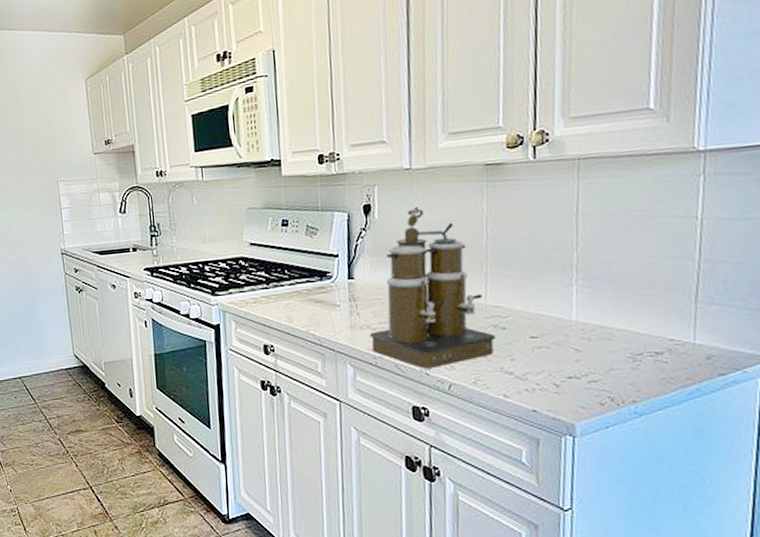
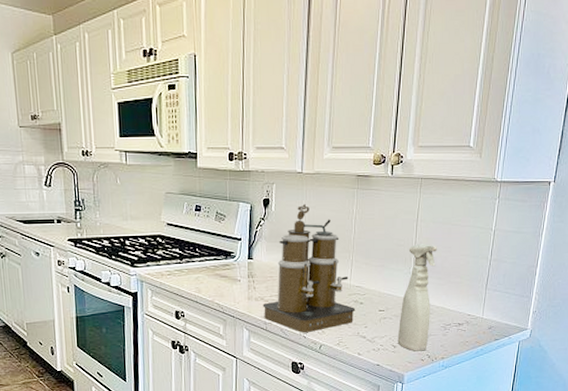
spray bottle: none [560,244,611,392] -> present [397,244,437,352]

